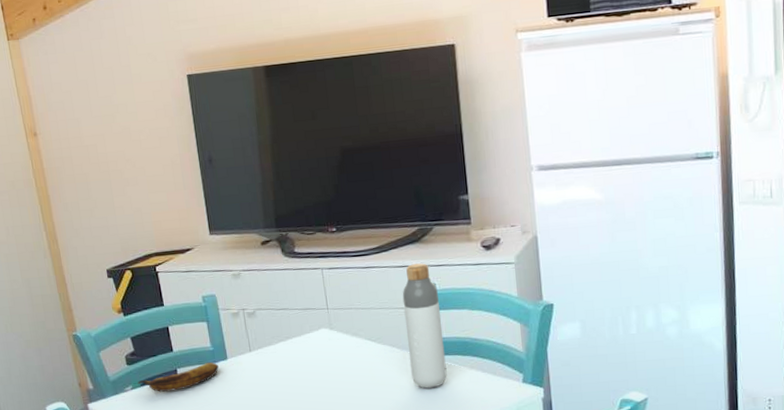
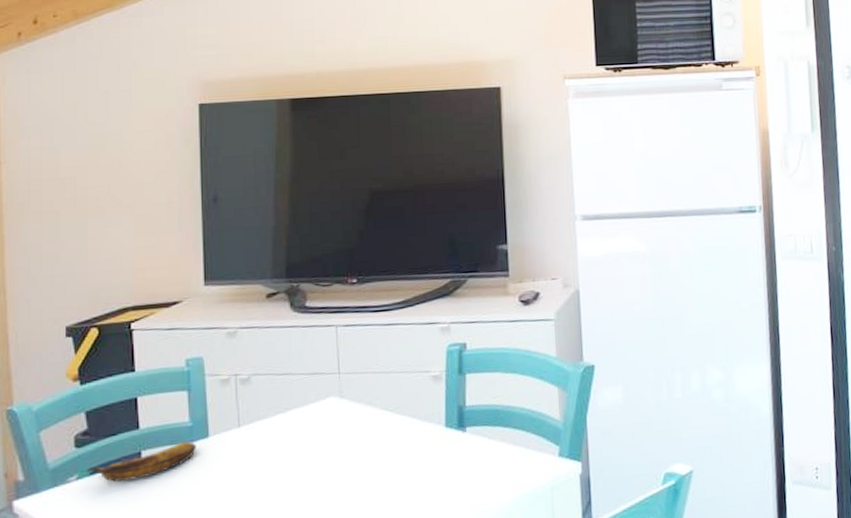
bottle: present [402,263,447,389] -> none [428,319,474,467]

